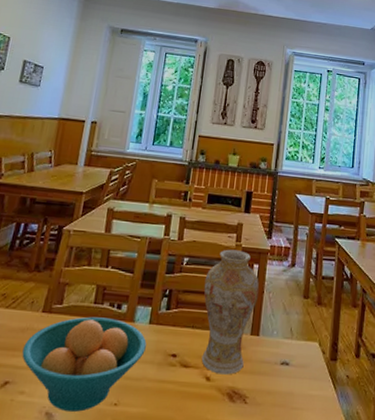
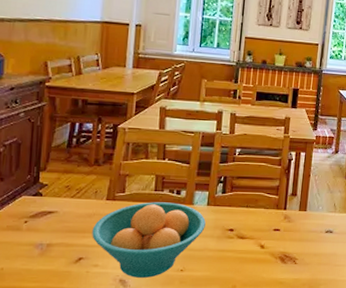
vase: present [201,249,259,375] -> none [255,140,306,243]

